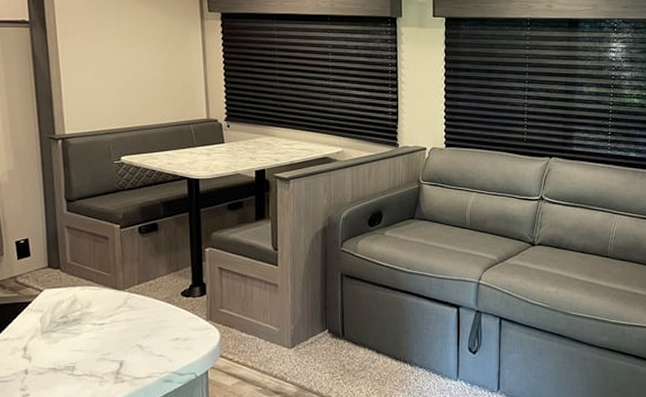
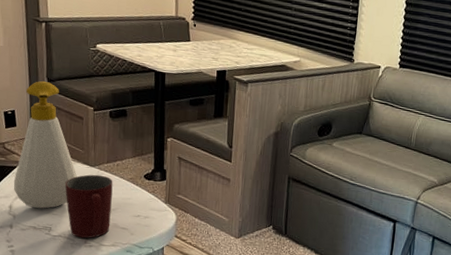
soap bottle: none [28,202,103,347] -> present [13,80,77,209]
mug: none [89,298,146,374] -> present [65,174,113,239]

